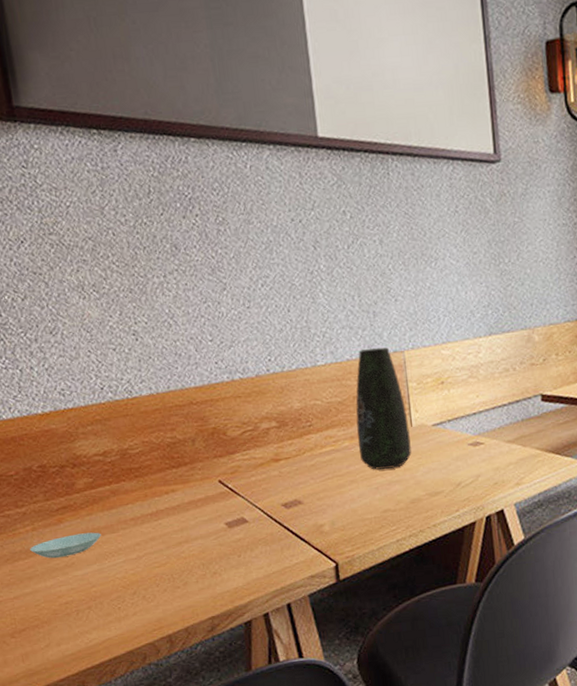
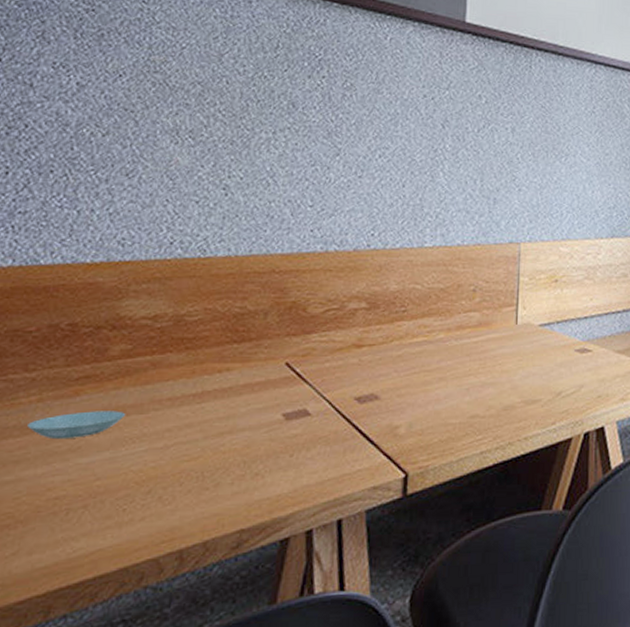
vase: present [355,347,412,470] -> none [454,236,514,368]

